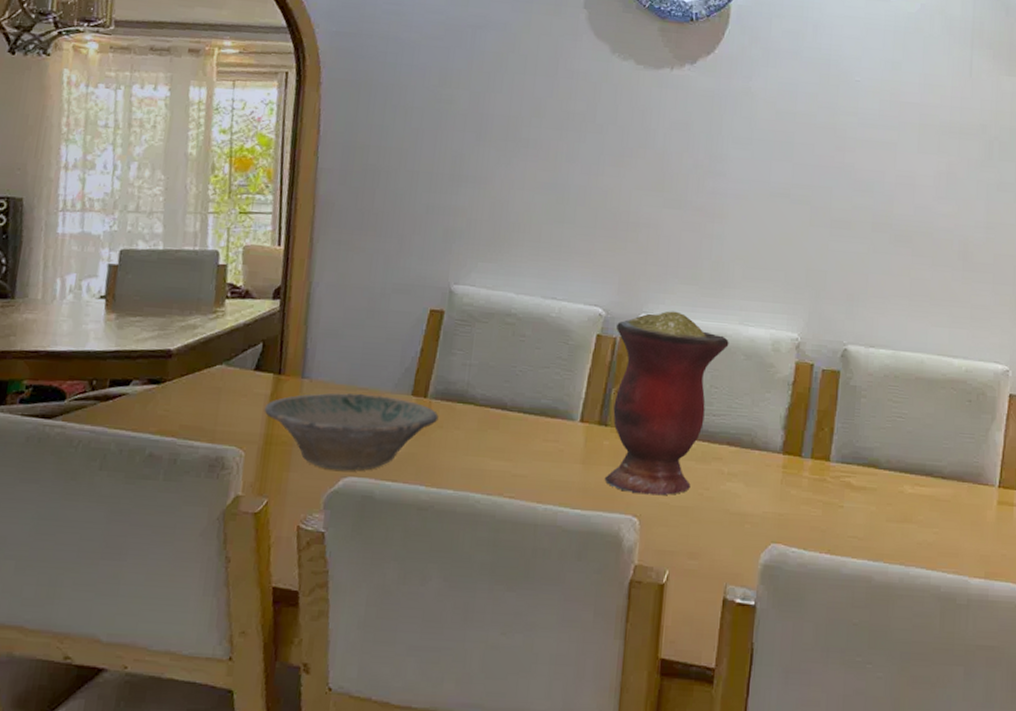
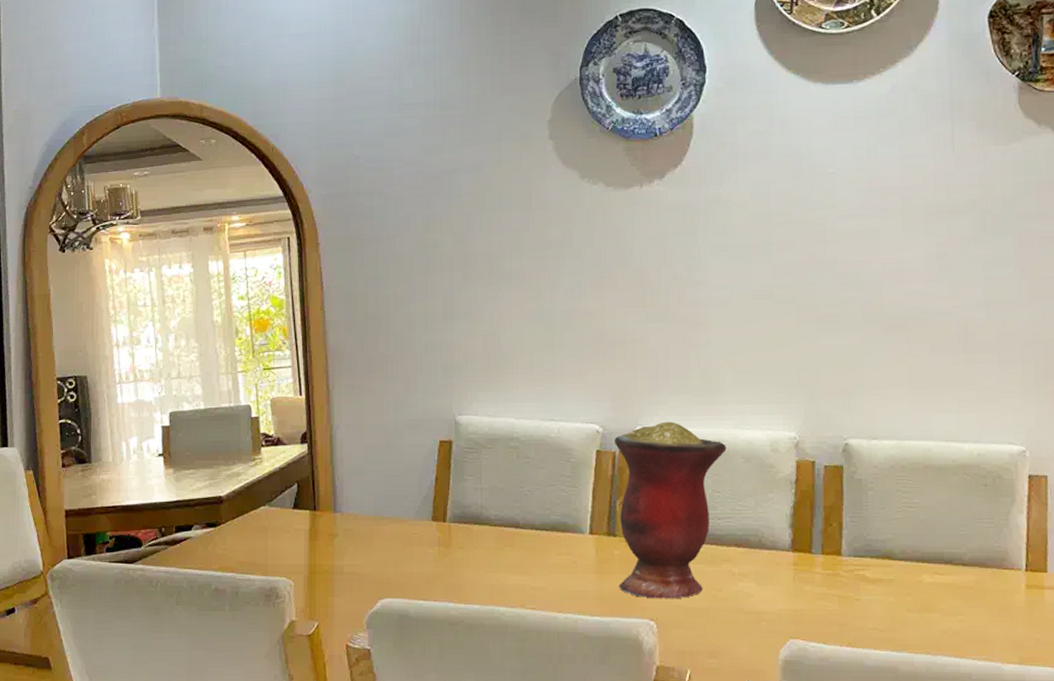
bowl: present [264,393,439,471] -> none [305,522,458,593]

